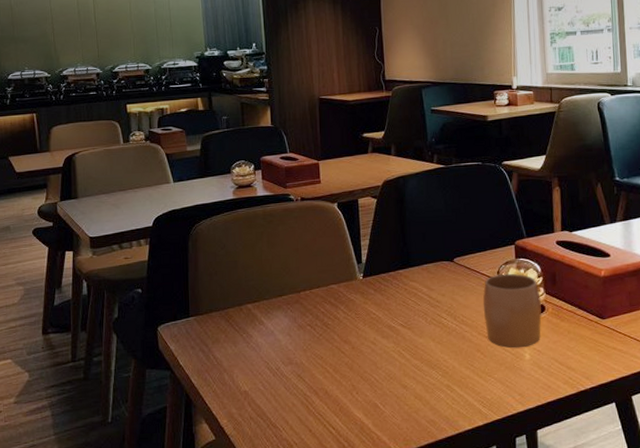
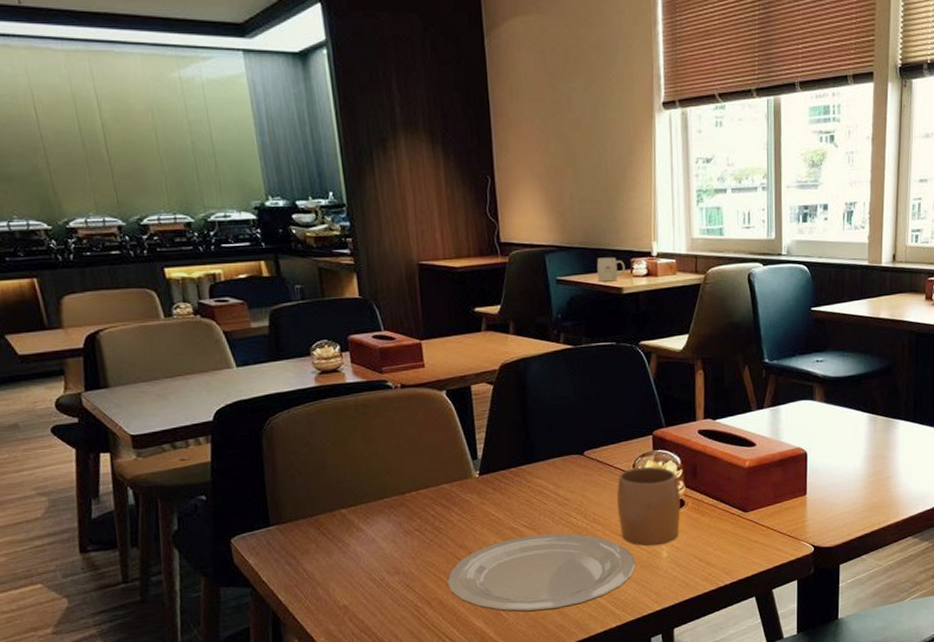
plate: none [332,333,501,406] -> present [447,533,636,613]
mug: none [465,90,490,111] -> present [596,257,625,282]

